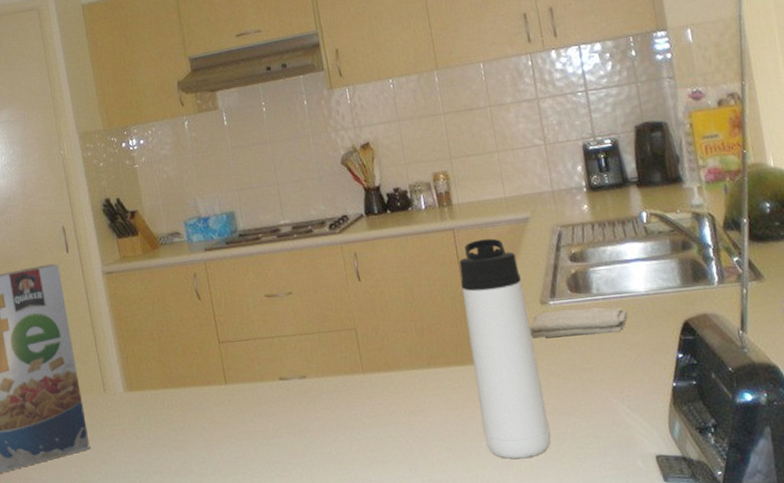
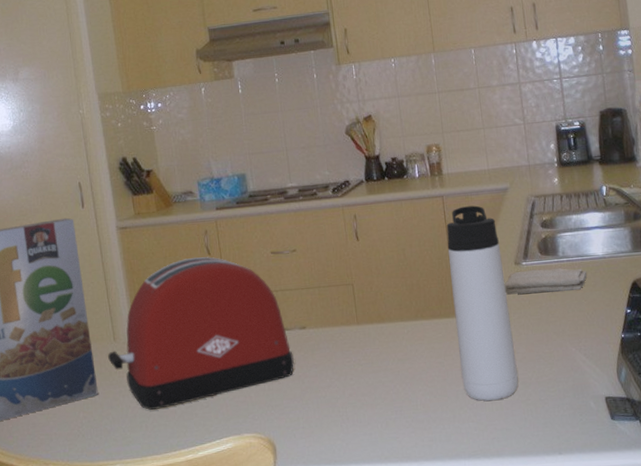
toaster: none [98,301,295,465] -> present [108,257,294,410]

